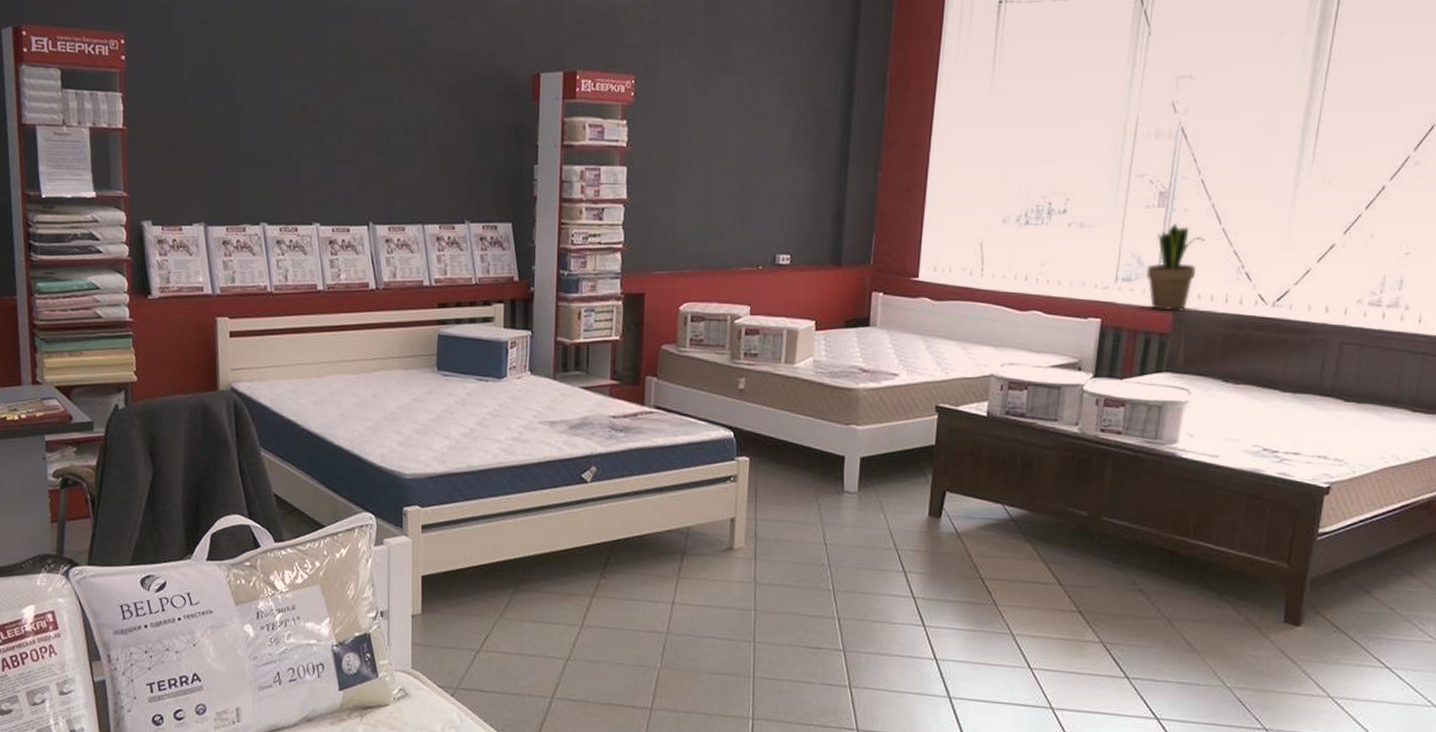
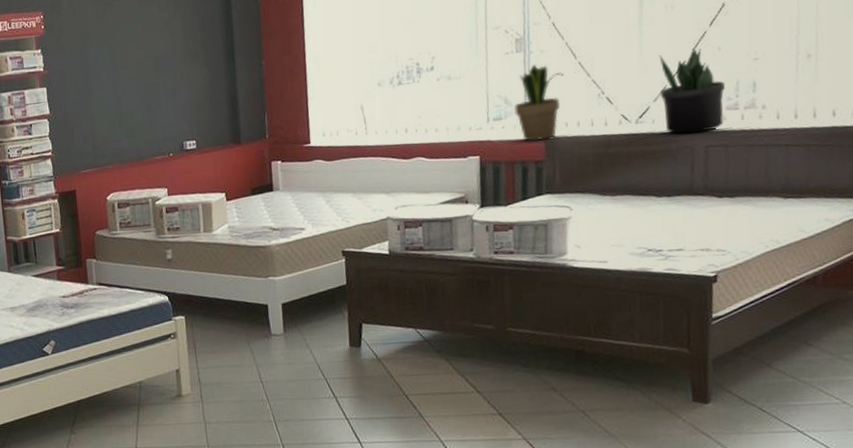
planter: none [1303,232,1372,327] -> present [659,48,726,134]

